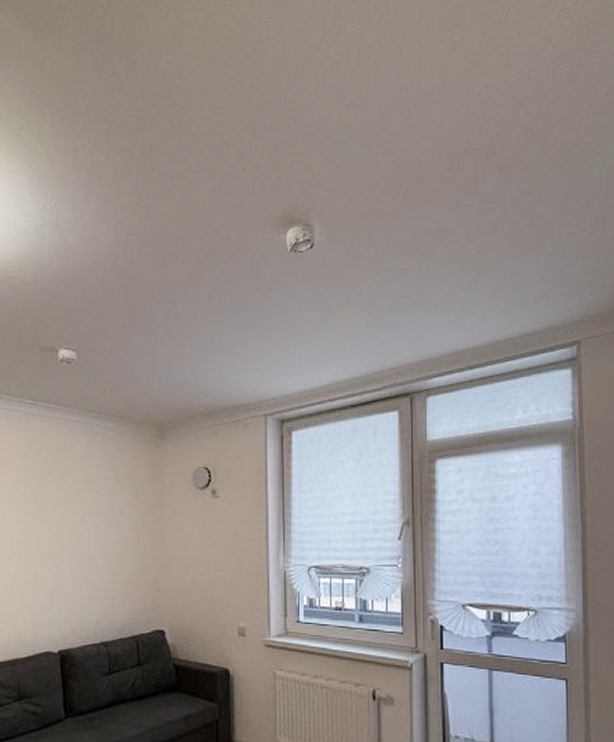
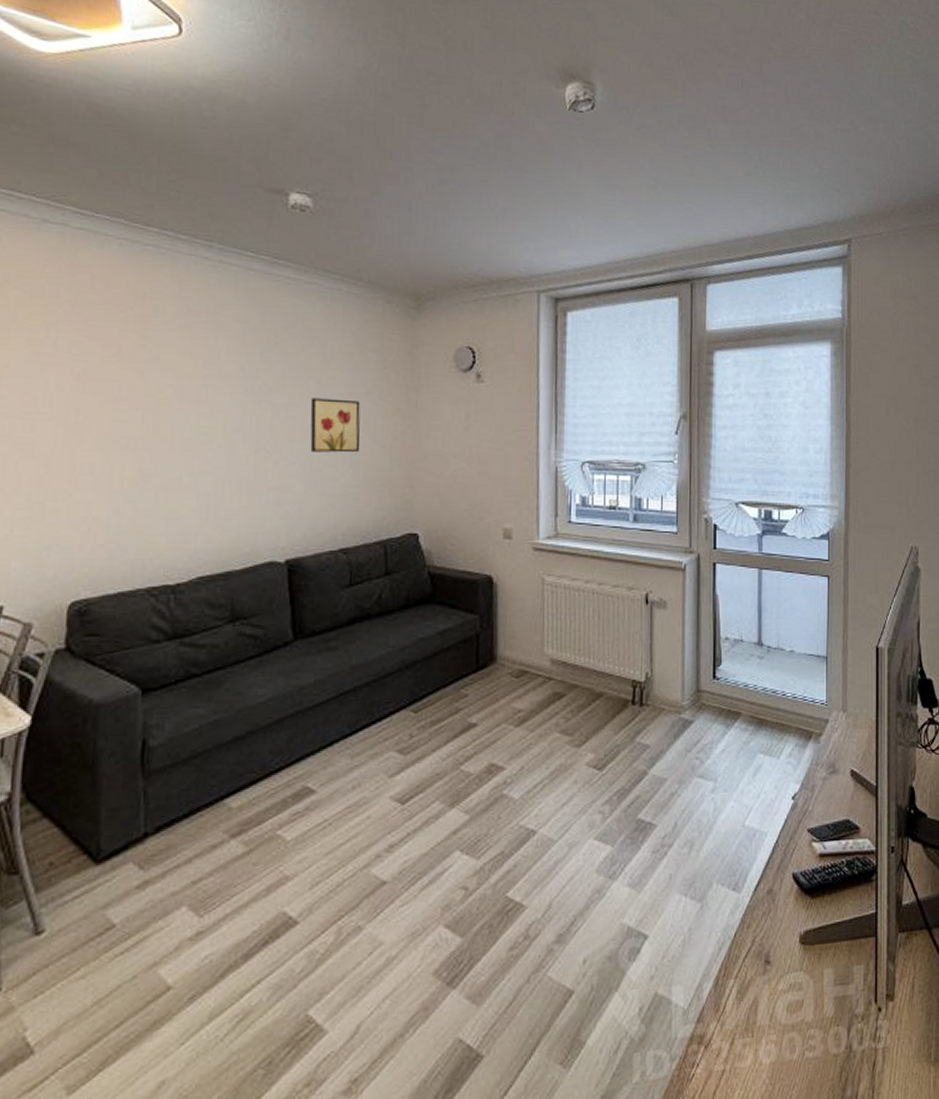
wall art: none [76,516,116,561] -> present [310,398,361,453]

